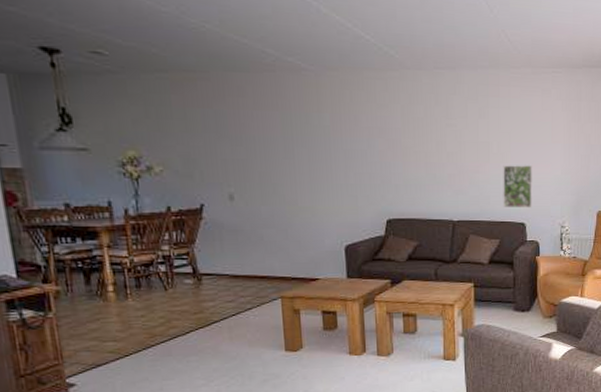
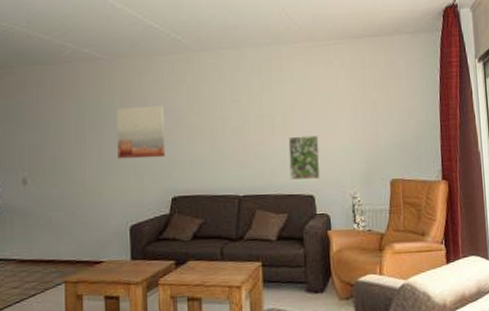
wall art: none [327,125,380,180] -> present [117,105,166,159]

